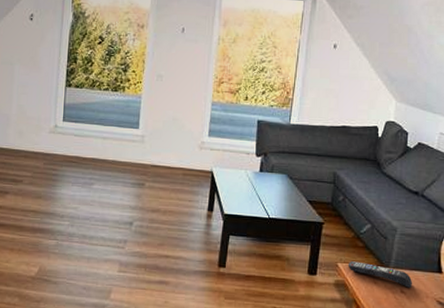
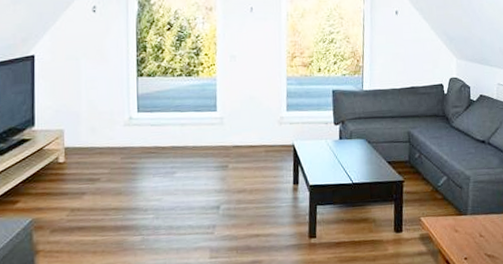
remote control: present [347,261,413,288] -> none [430,213,490,231]

